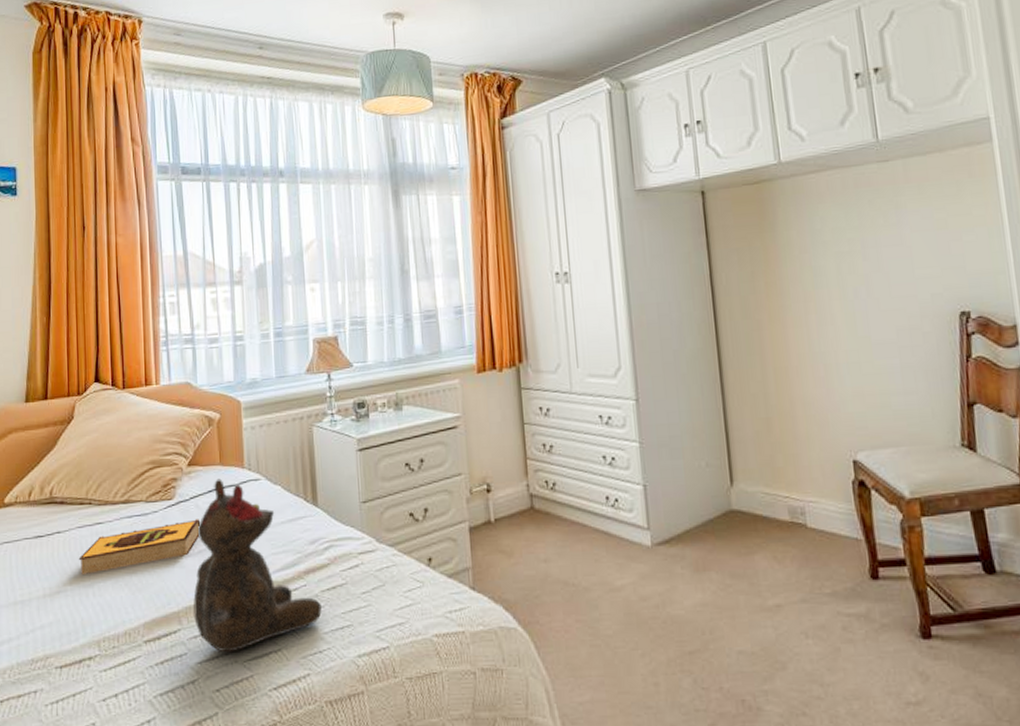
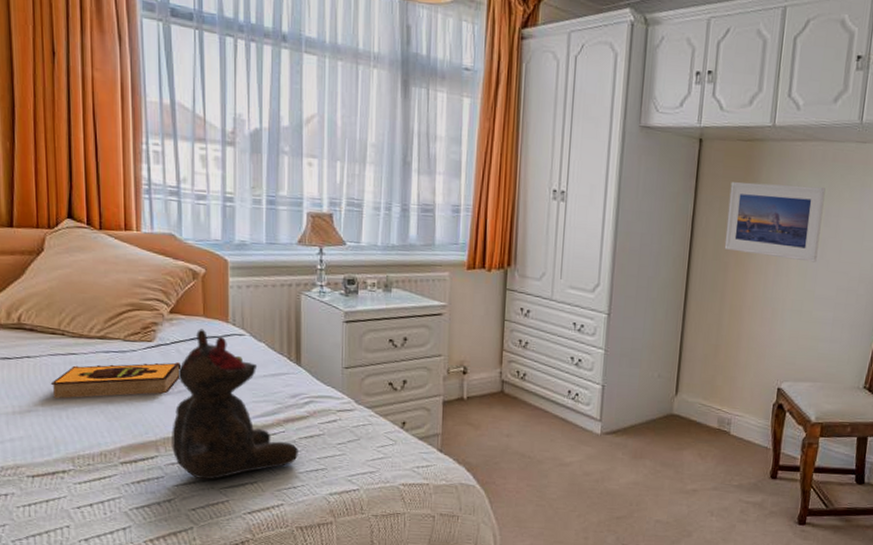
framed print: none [745,218,864,306] -> present [724,182,826,263]

